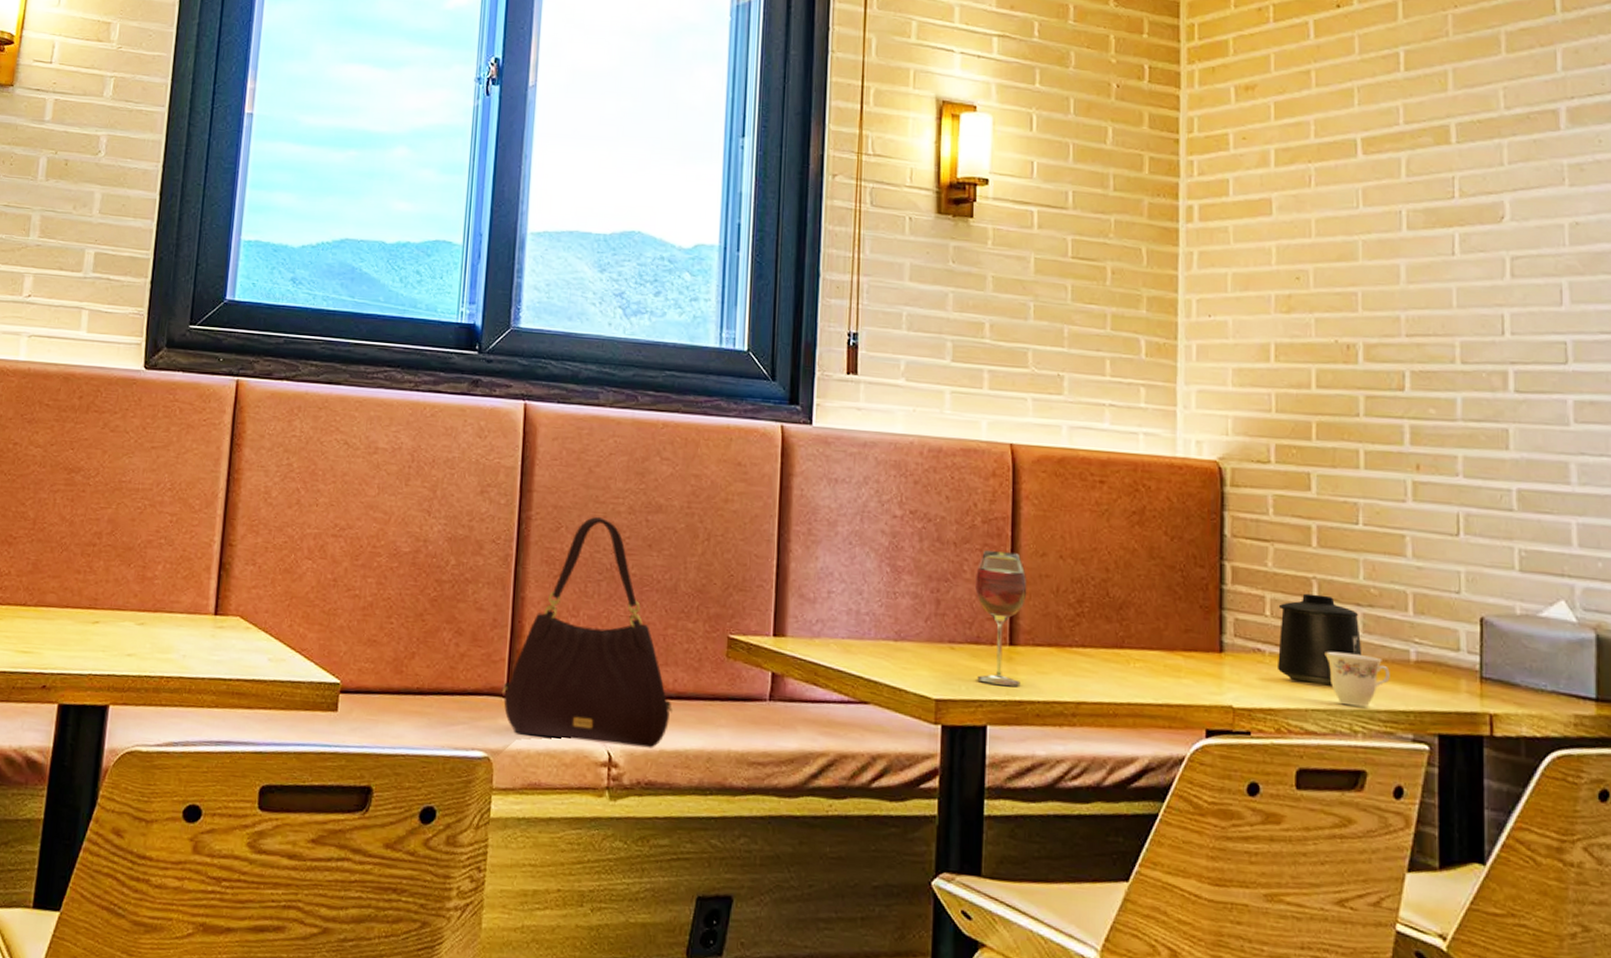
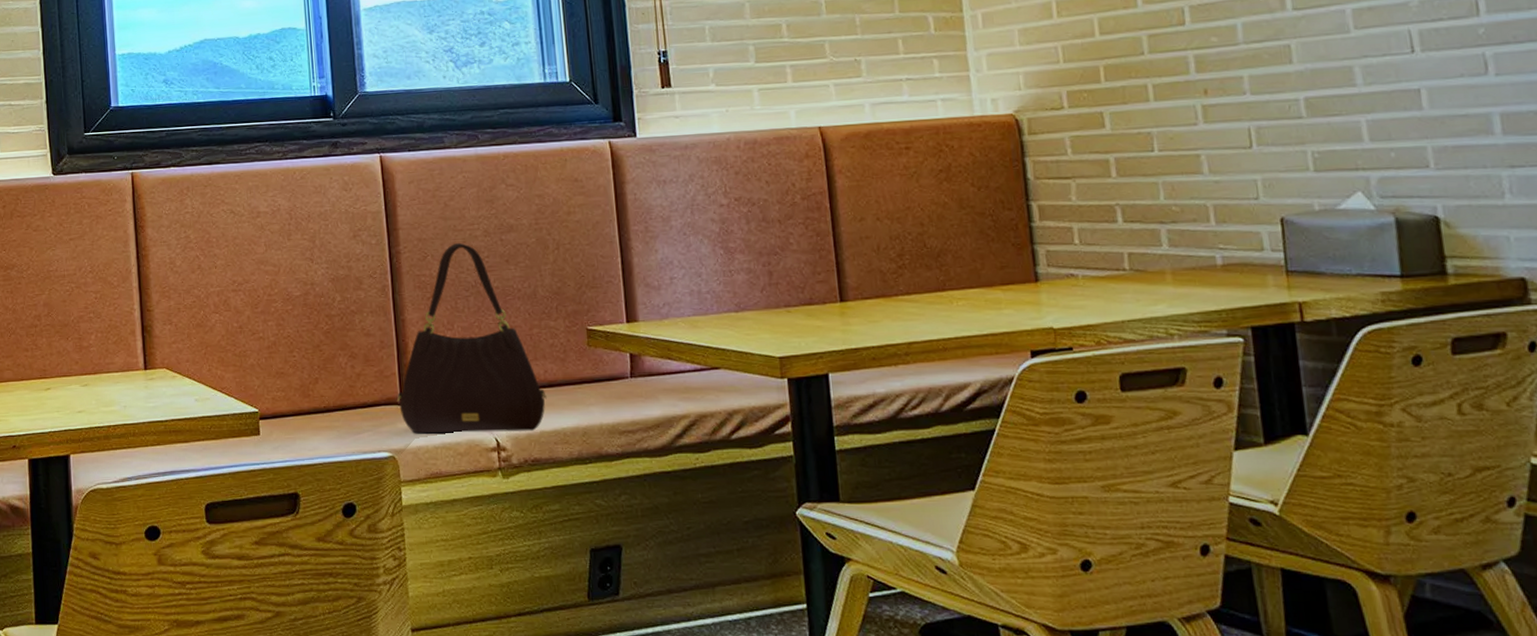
wineglass: present [975,550,1027,686] -> none [801,221,855,337]
mug: present [1276,593,1362,688] -> none [1086,218,1171,299]
teacup: present [1325,651,1390,708] -> none [1134,266,1200,313]

